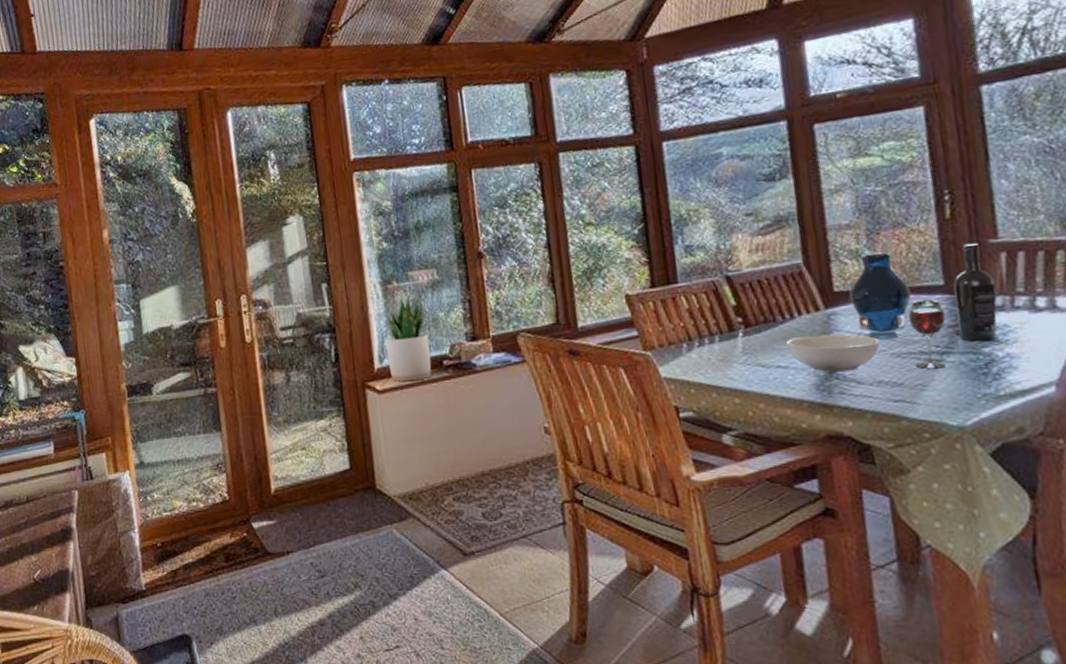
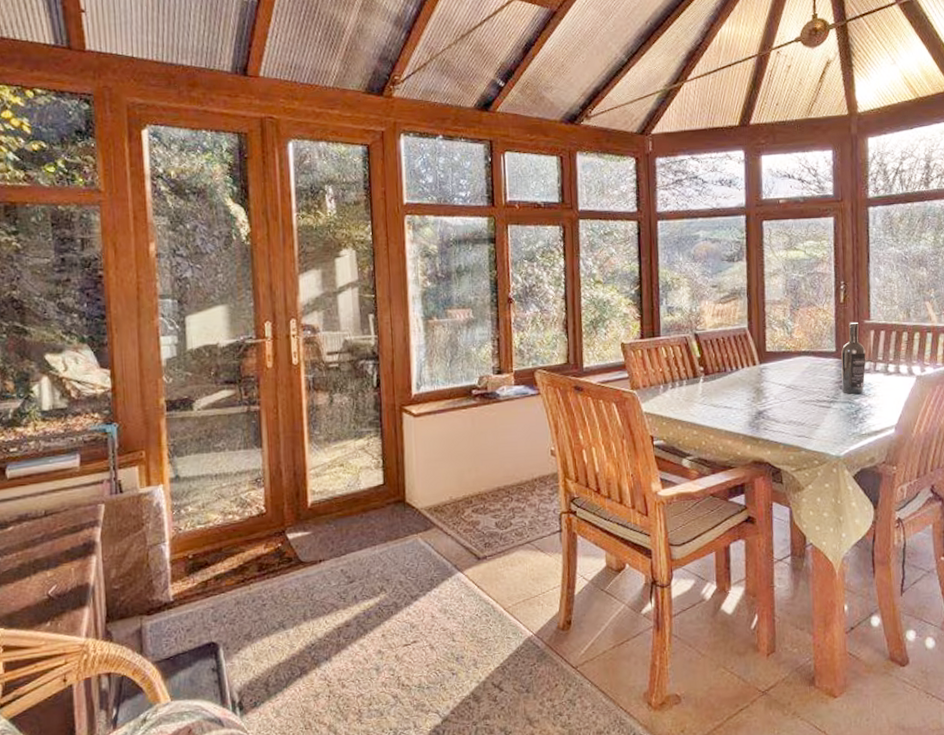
planter: present [382,295,432,382] -> none [422,330,462,407]
bowl: present [786,334,880,372] -> none [732,384,793,413]
vase: present [848,252,912,340] -> none [775,324,815,390]
wineglass: present [908,299,946,370] -> none [812,361,835,414]

